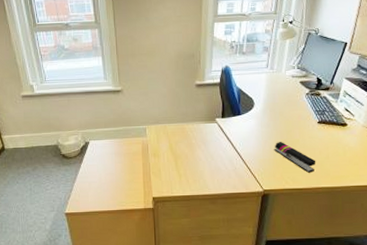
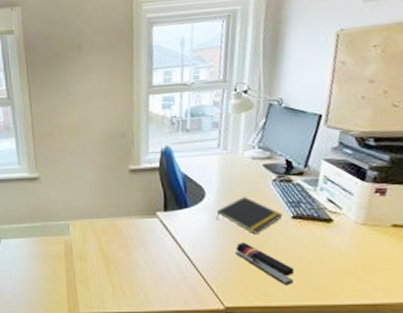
notepad: none [262,107,311,136] -> present [216,197,283,235]

